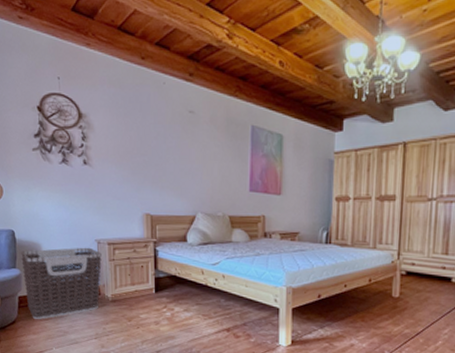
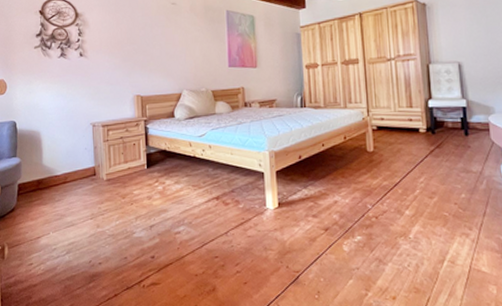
clothes hamper: present [21,247,102,320] -> none [21,131,97,206]

